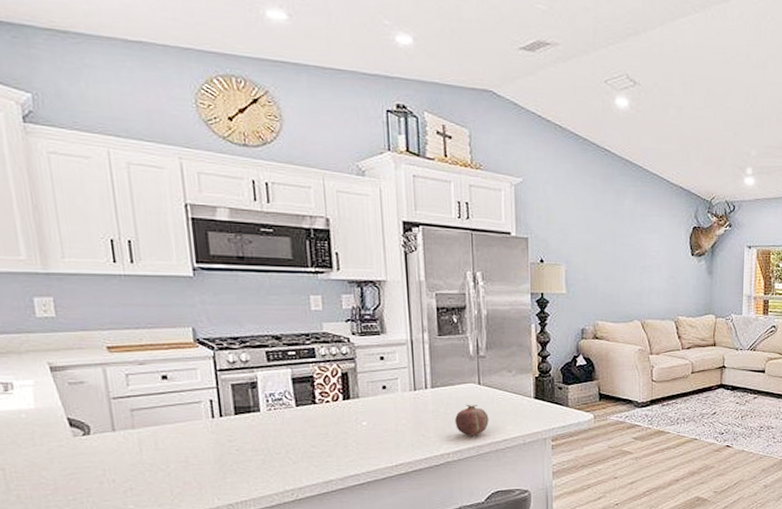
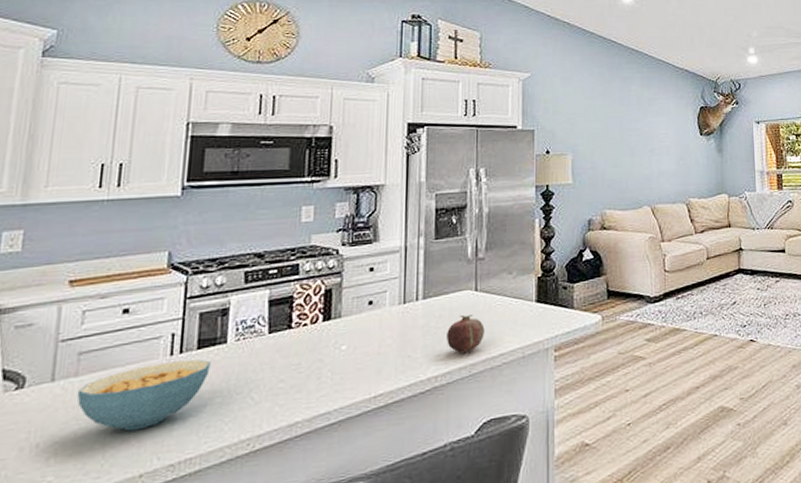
cereal bowl: none [137,423,249,476] -> present [77,359,211,431]

